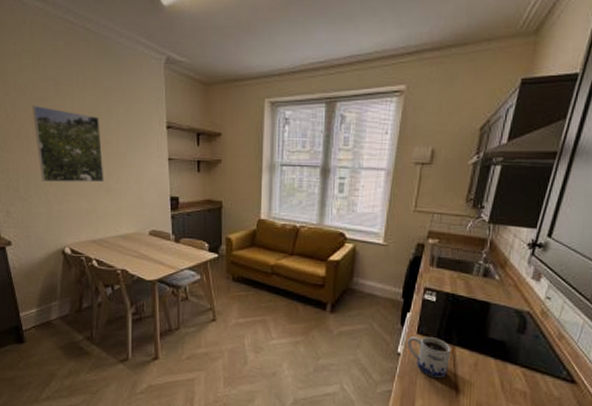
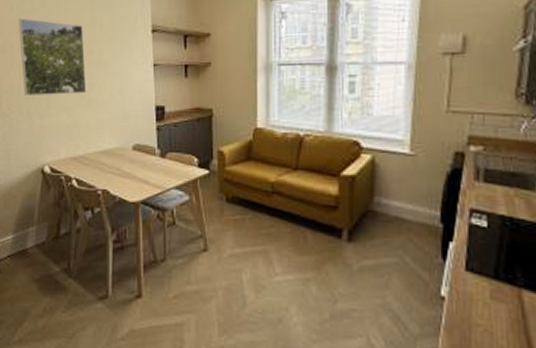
mug: present [407,336,451,378] -> none [452,274,517,334]

